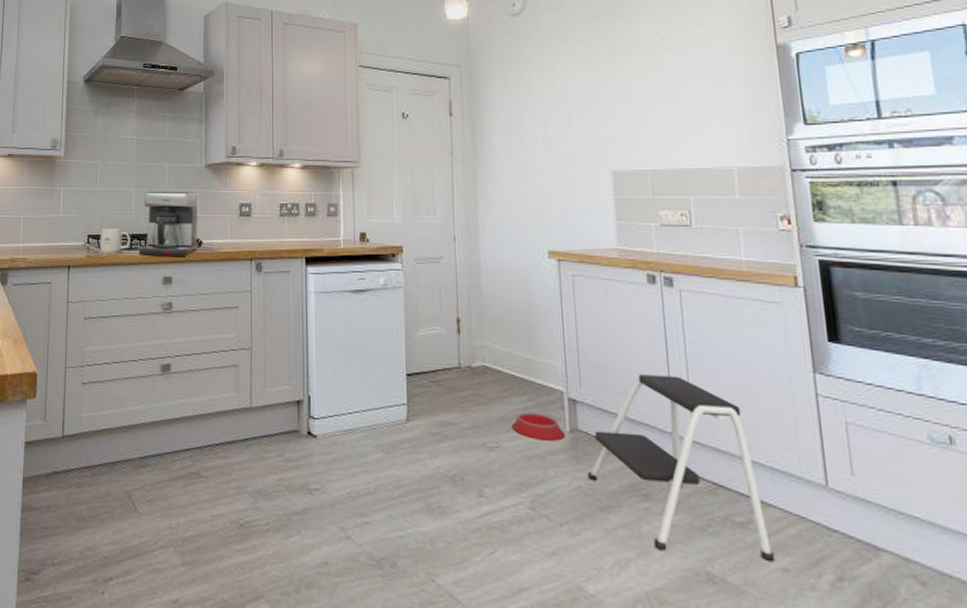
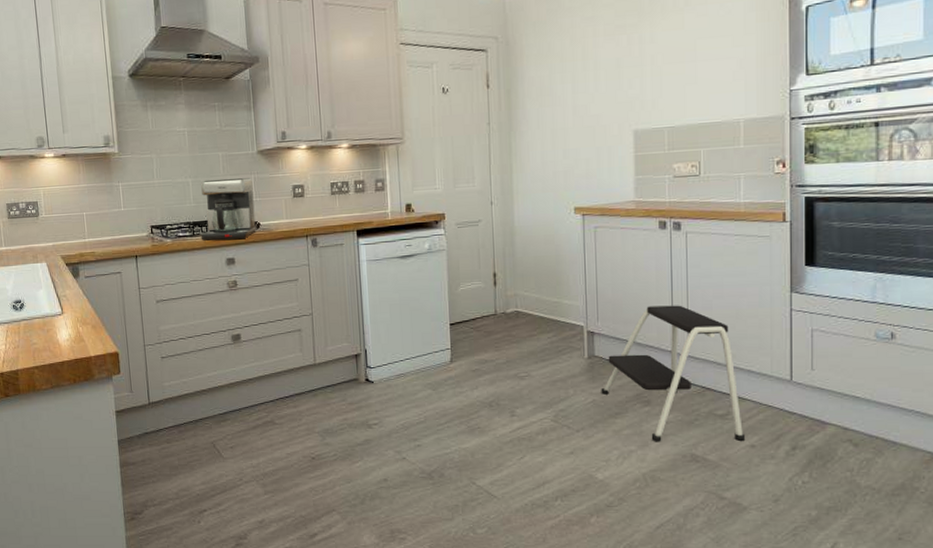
mug: present [100,228,131,255] -> none [162,217,193,243]
pet bowl: present [511,412,565,441] -> none [539,345,584,367]

